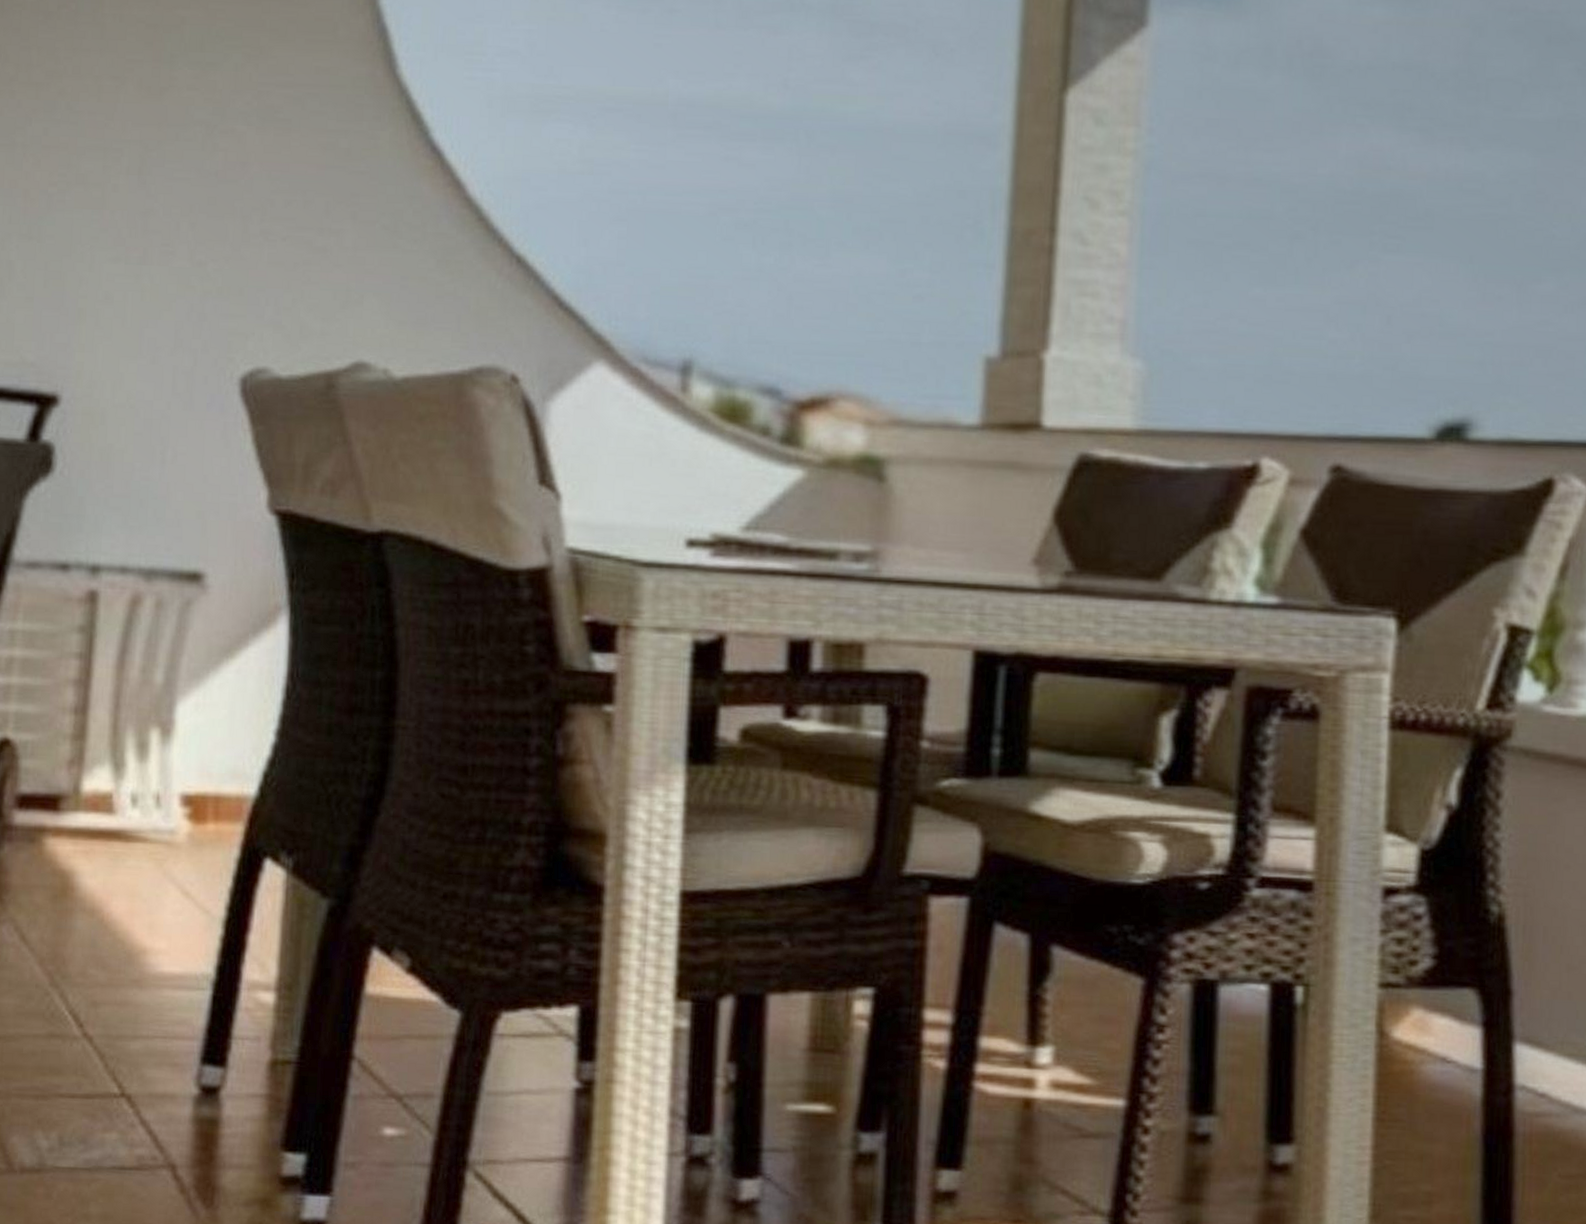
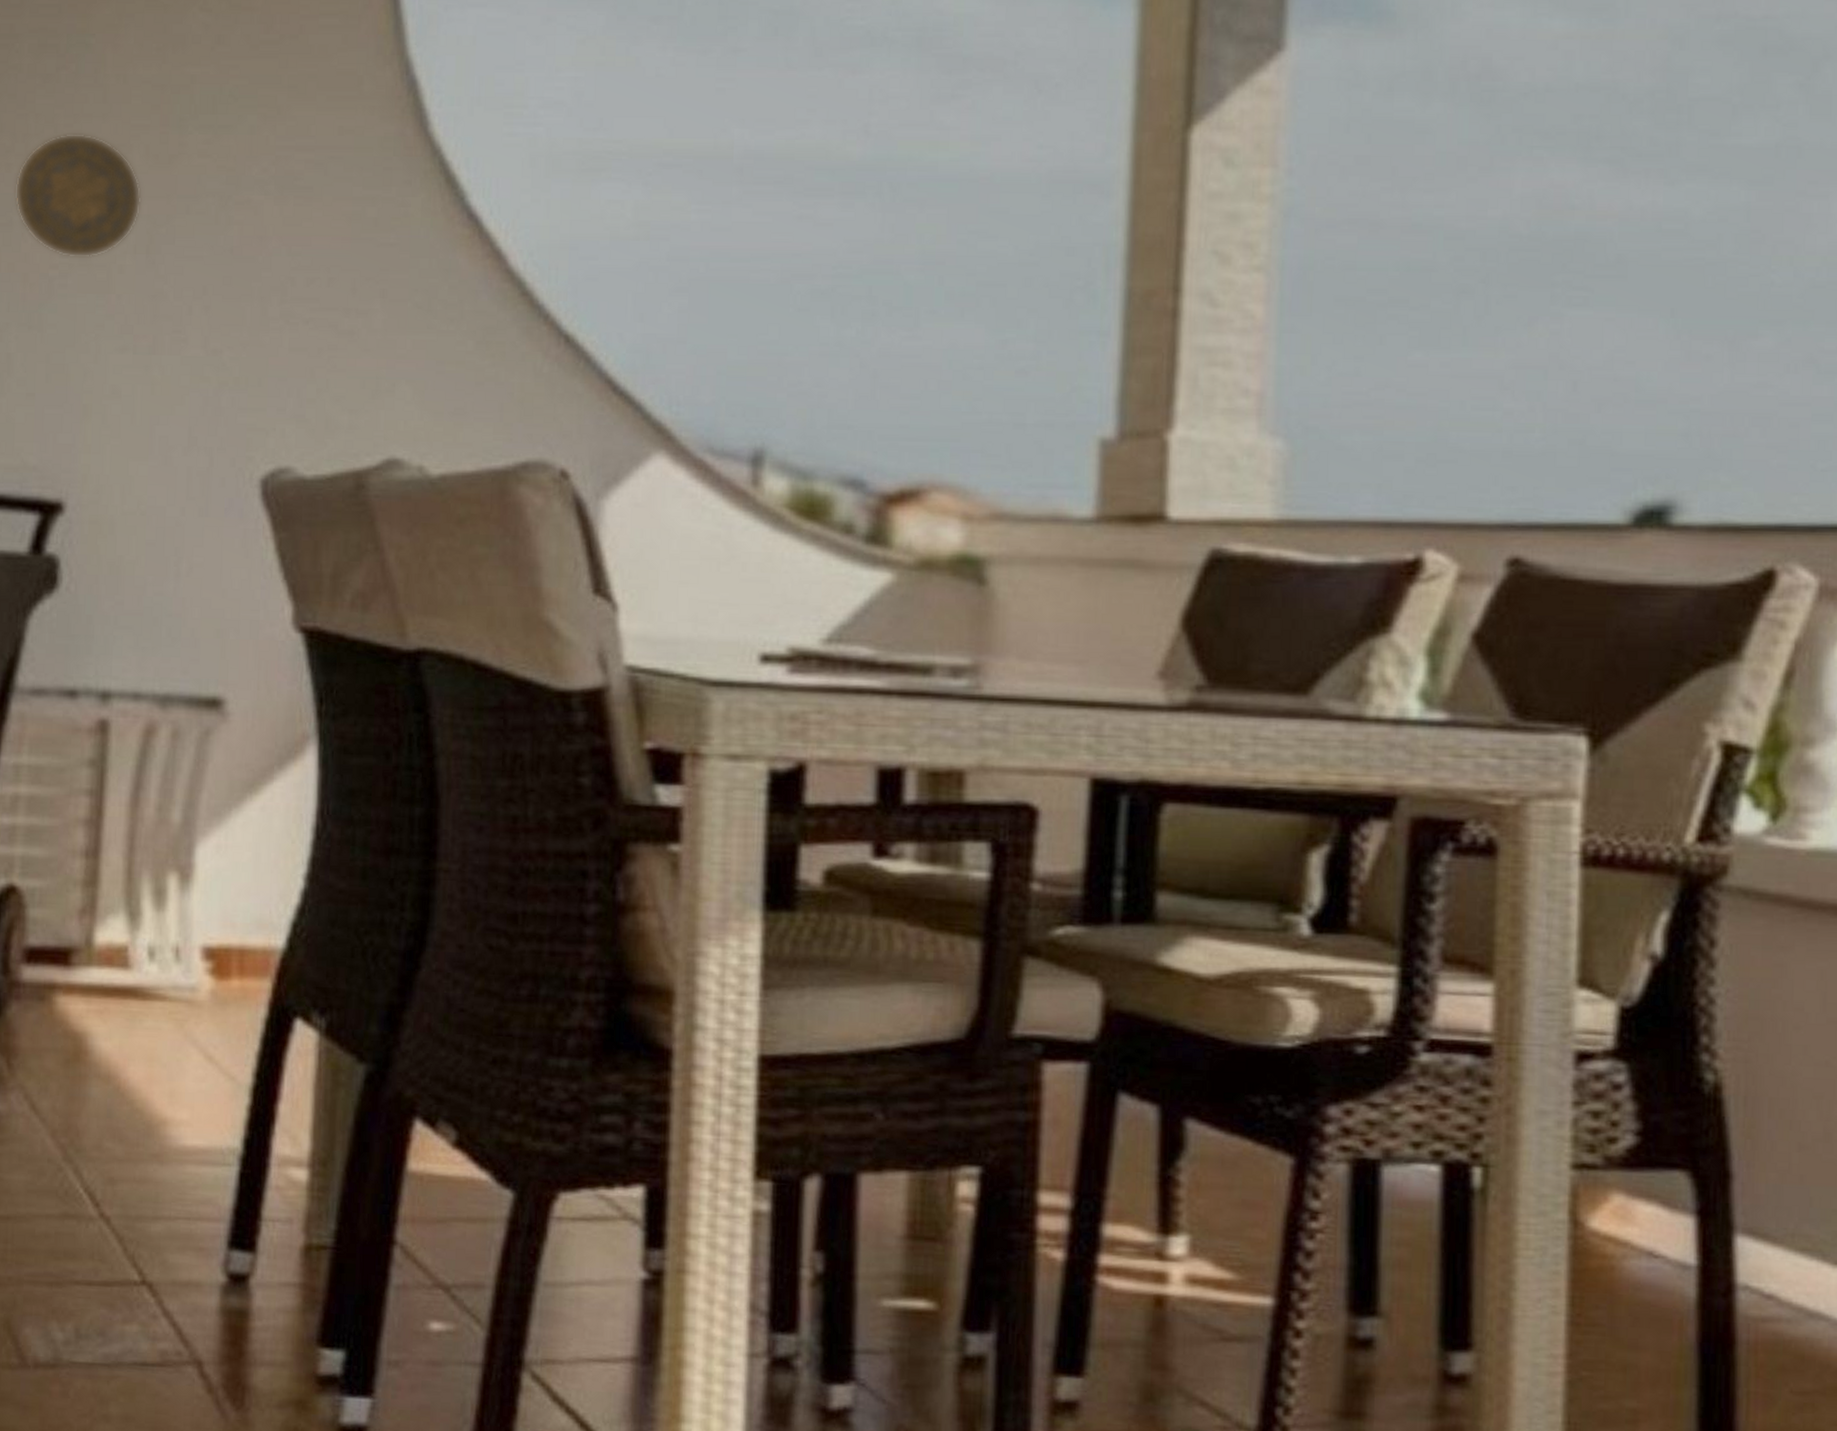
decorative plate: none [17,64,135,178] -> present [14,132,142,259]

